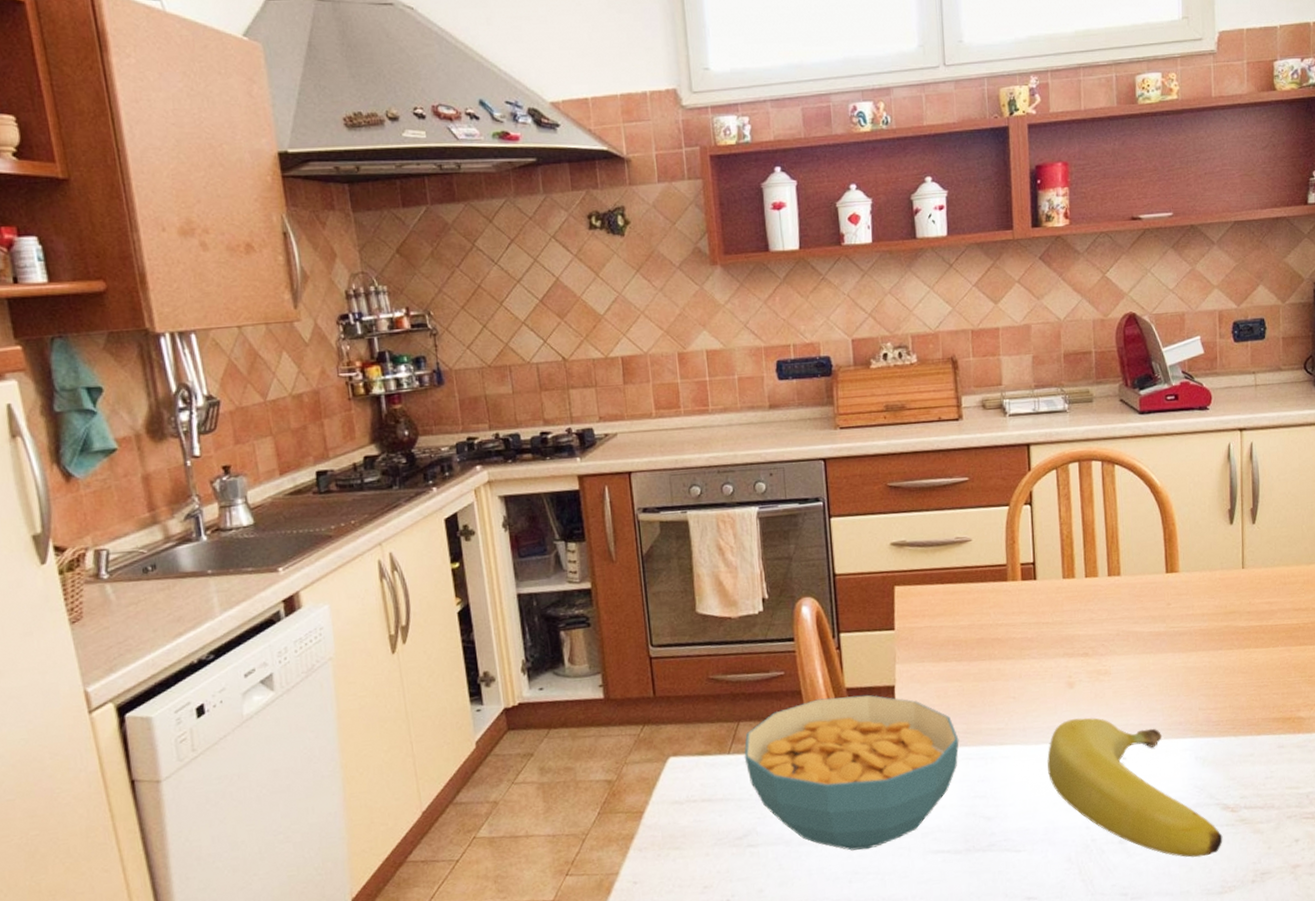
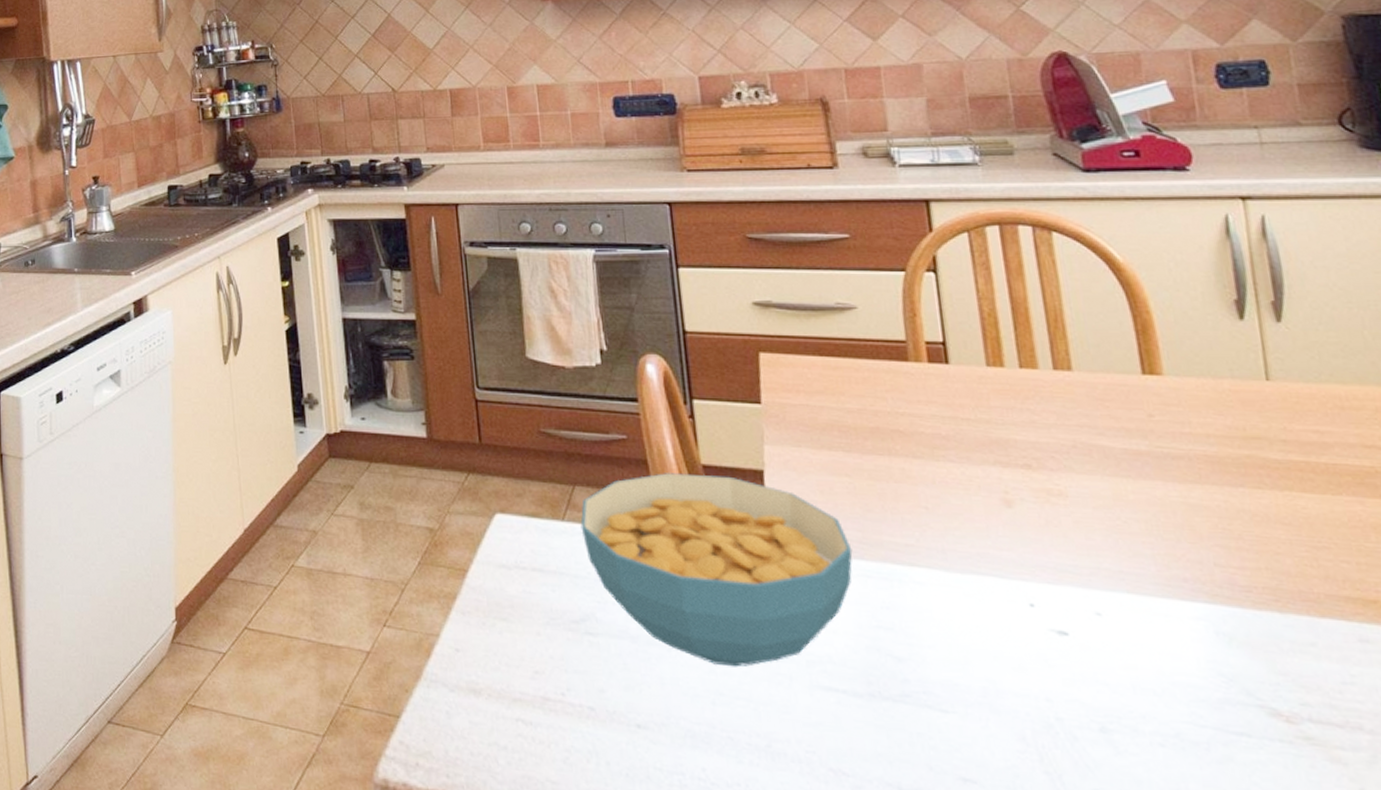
banana: present [1047,717,1223,858] -> none [979,548,1277,780]

